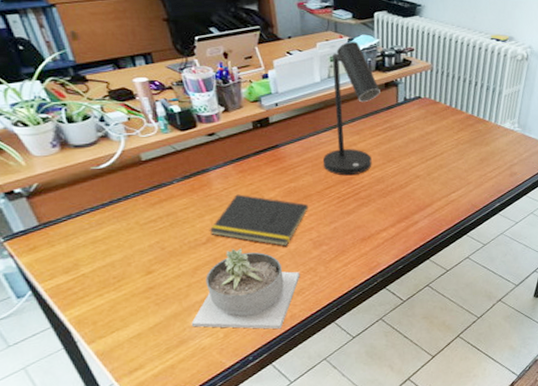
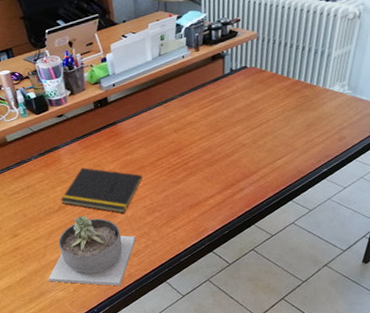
desk lamp: present [322,41,380,176] -> none [154,18,207,147]

